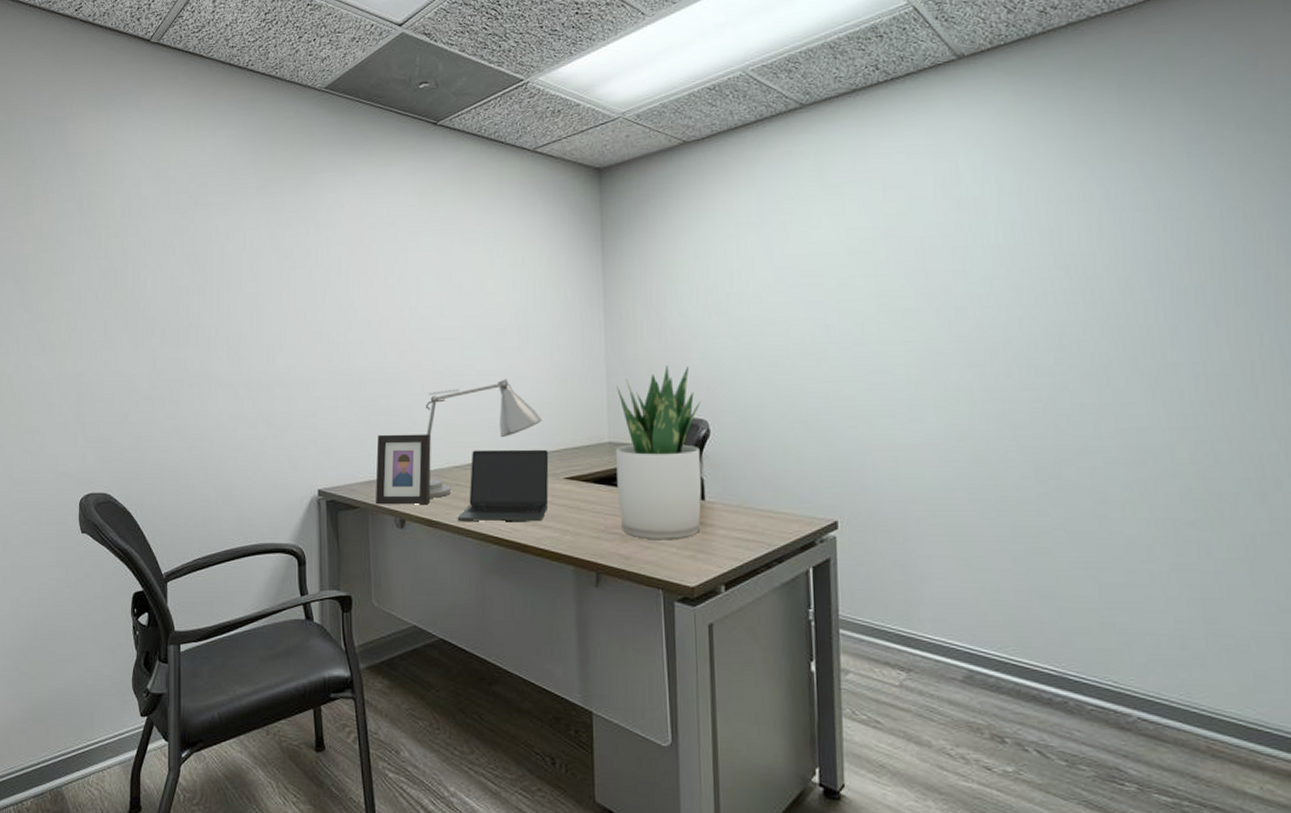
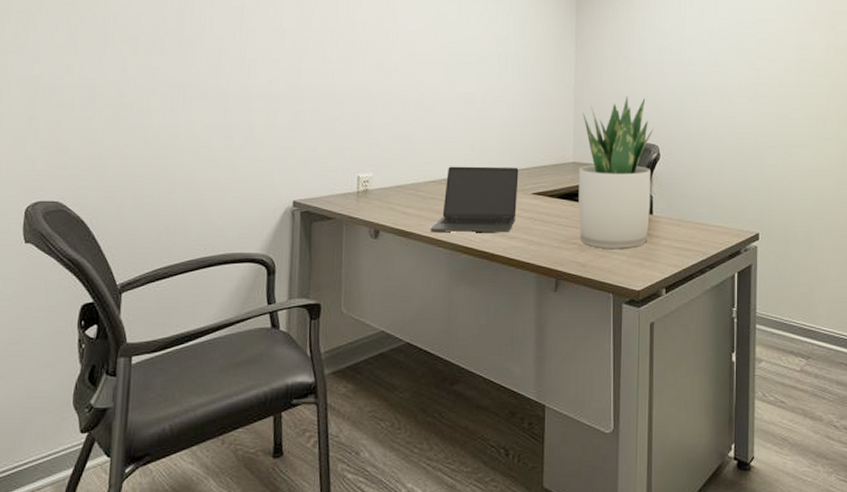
picture frame: present [376,434,431,505] -> none [351,149,409,217]
desk lamp: present [426,379,542,498] -> none [404,102,515,210]

